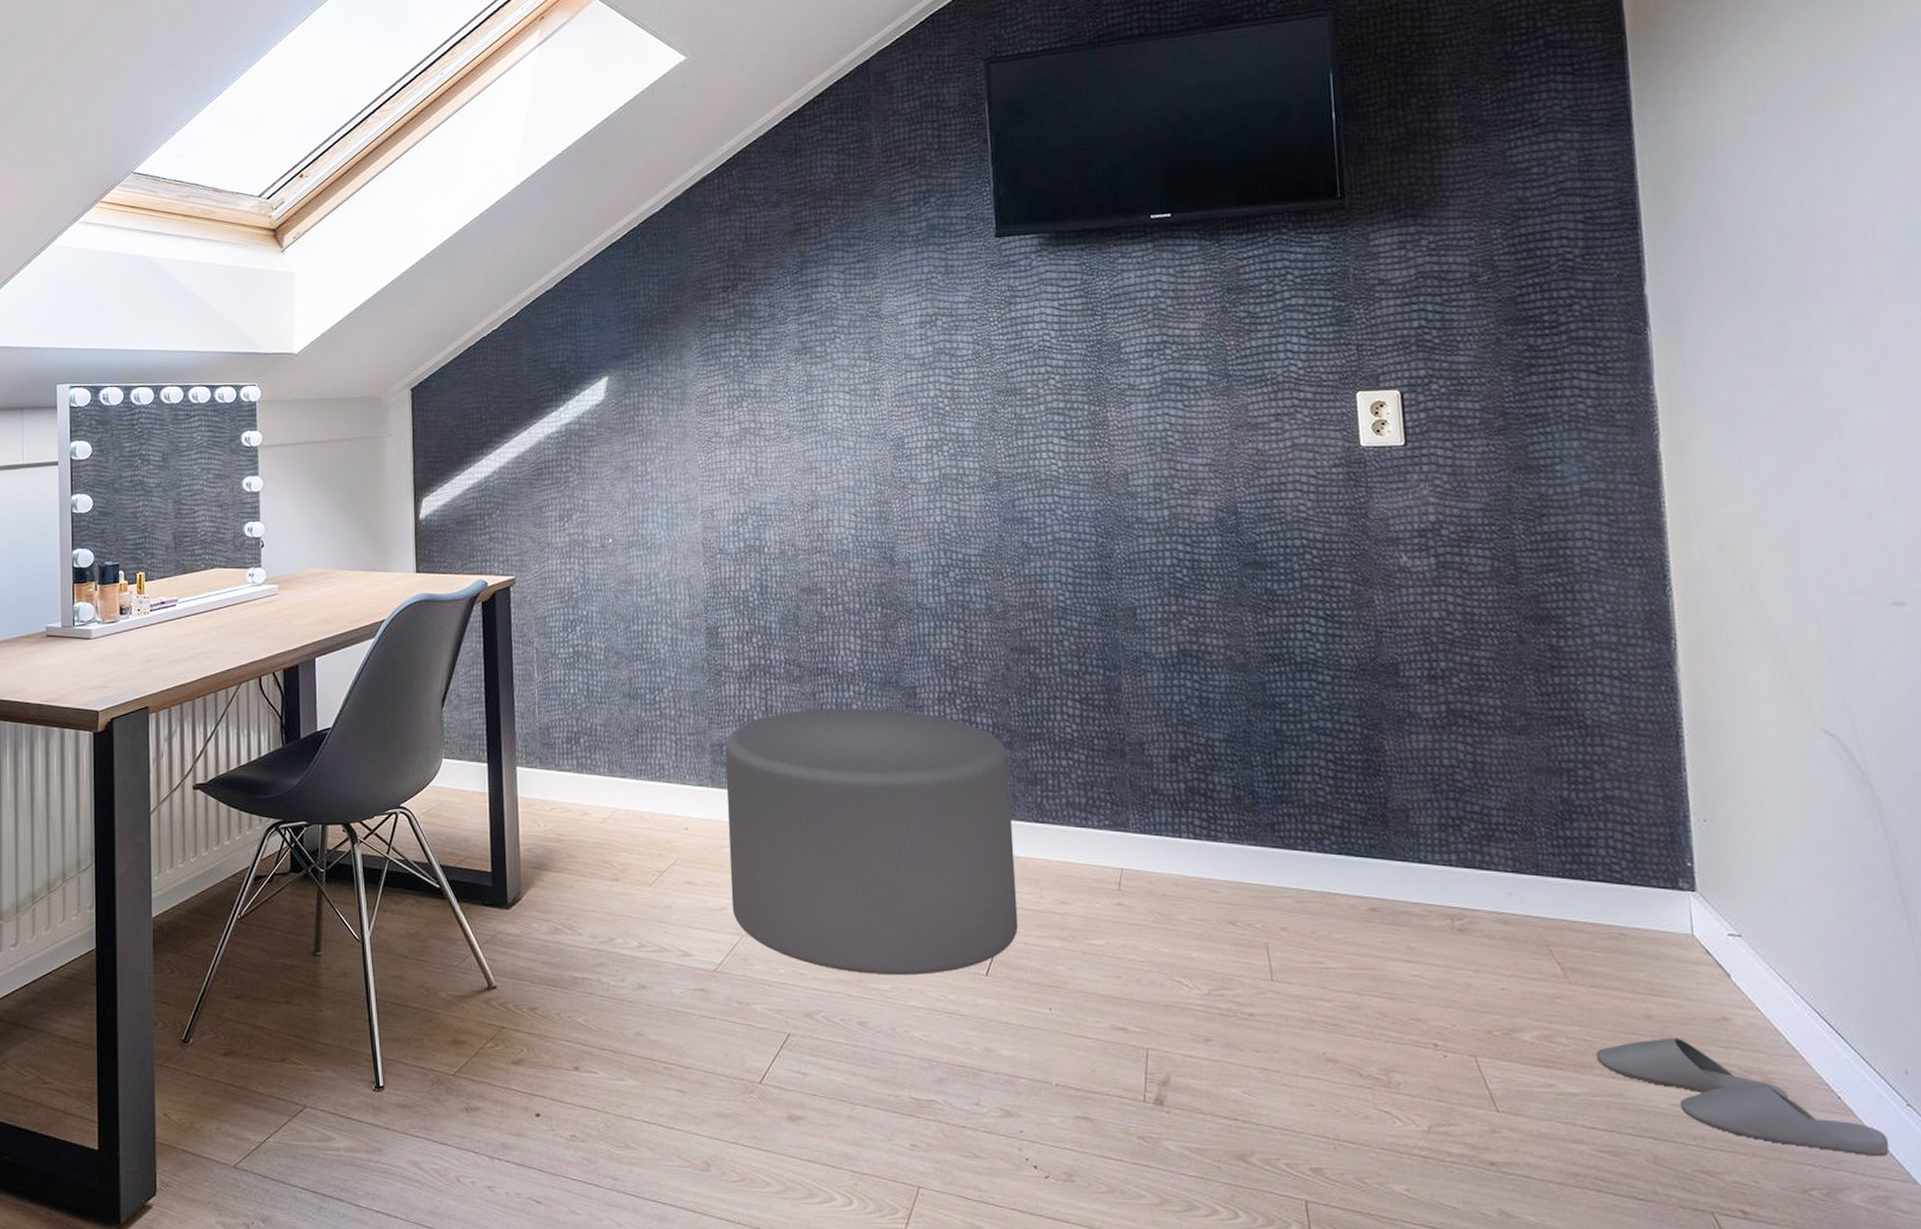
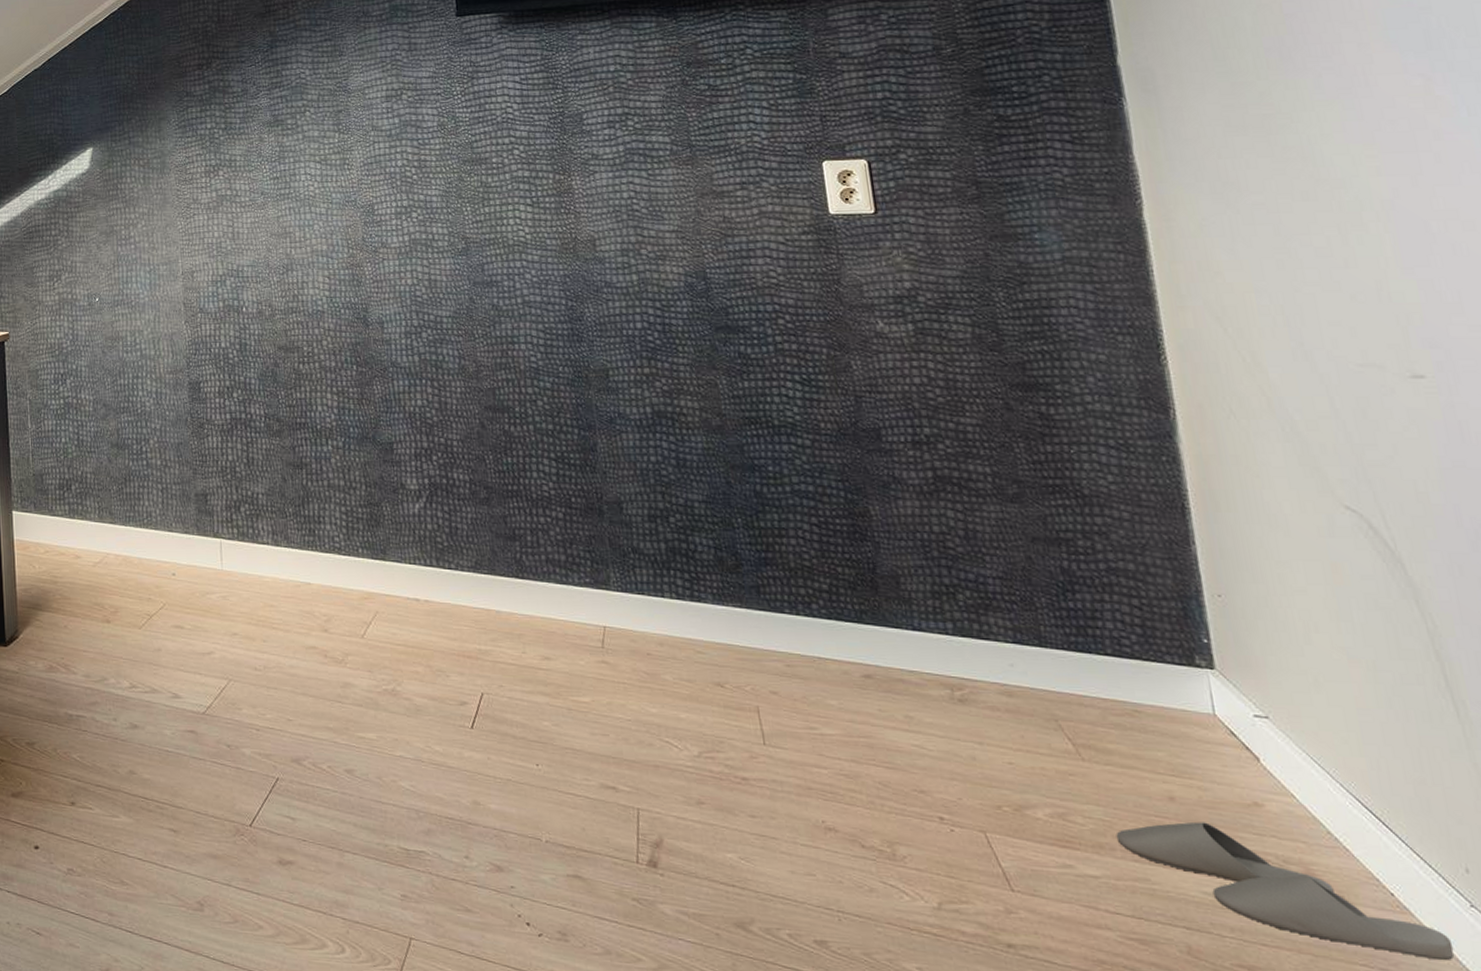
pouf: present [725,708,1018,976] -> none [209,462,502,725]

